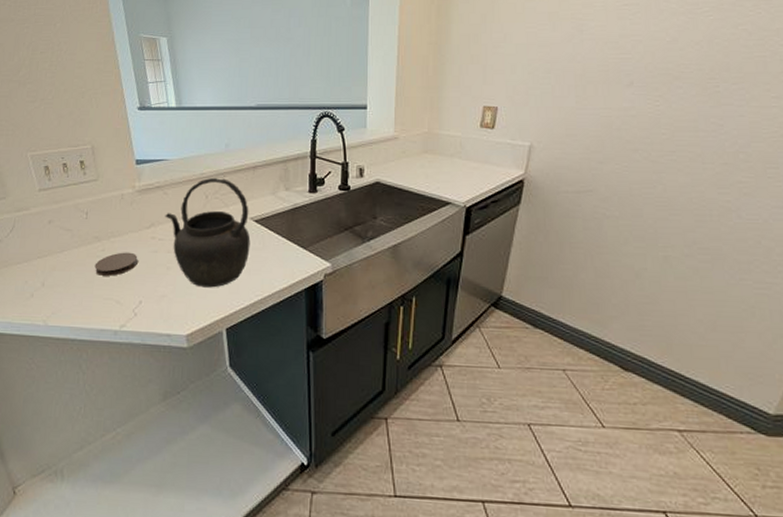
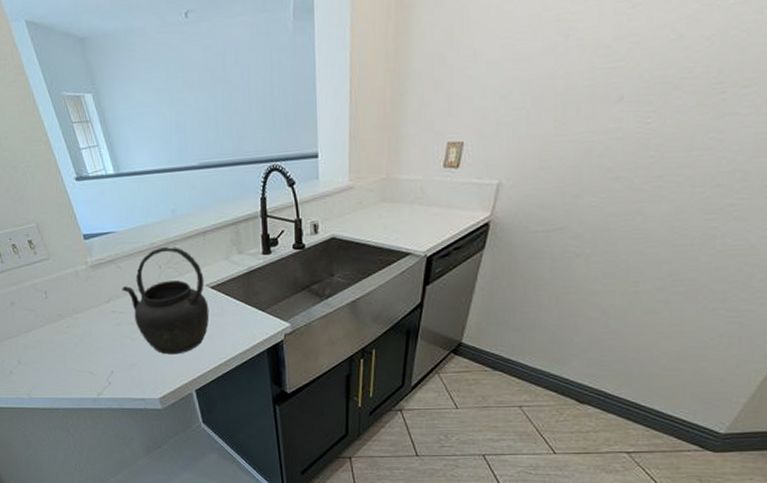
coaster: present [94,252,138,276] -> none [63,327,103,350]

